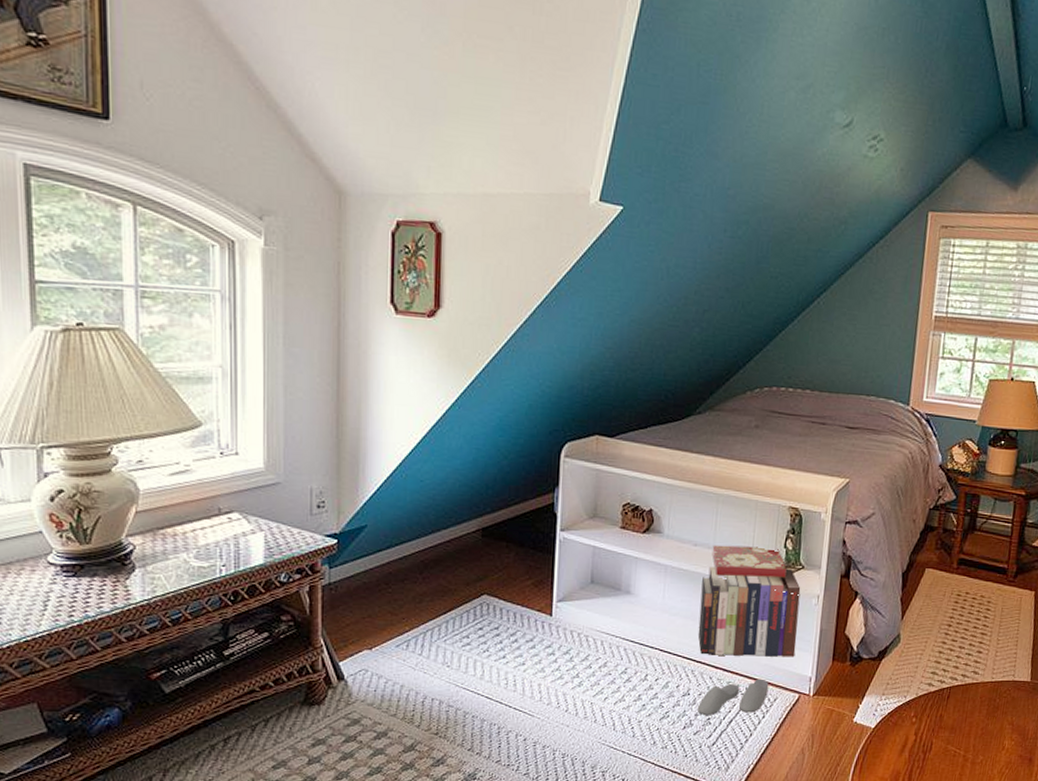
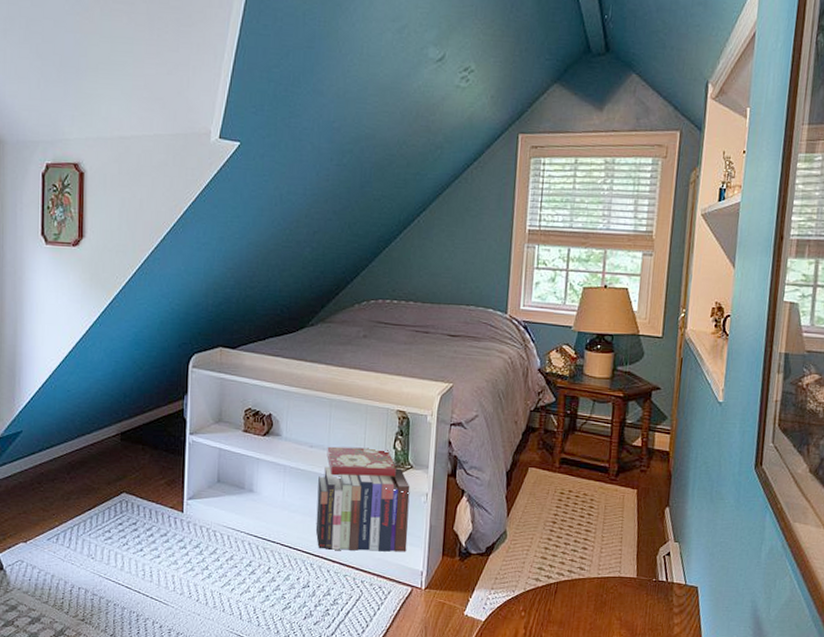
slippers: present [697,678,769,716] -> none [316,572,383,607]

